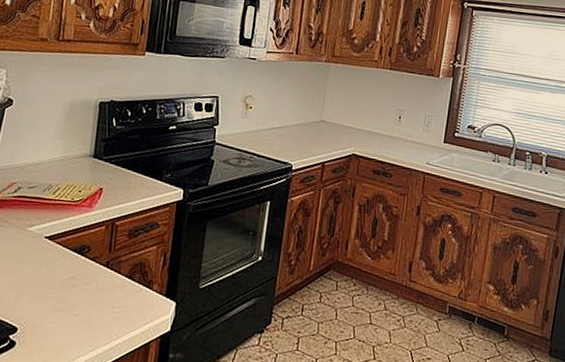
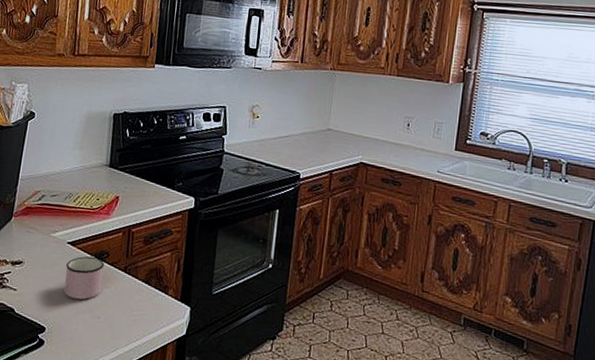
mug: none [39,251,85,298] -> present [64,256,105,300]

